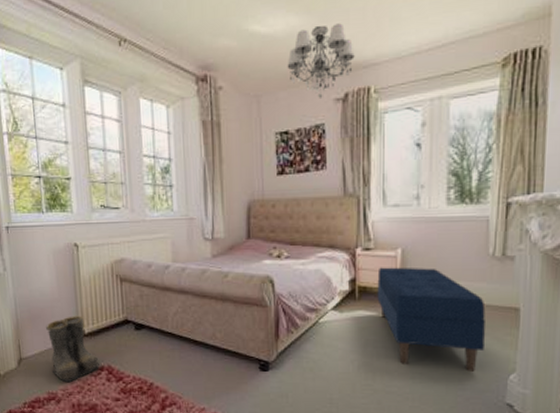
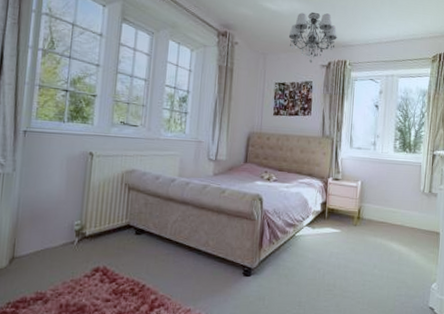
boots: present [45,316,102,383] -> none [44,218,98,283]
bench: present [377,267,486,372] -> none [341,194,417,281]

